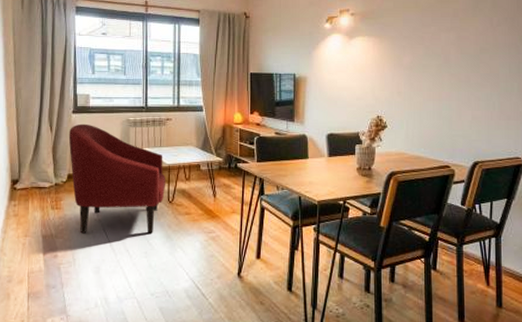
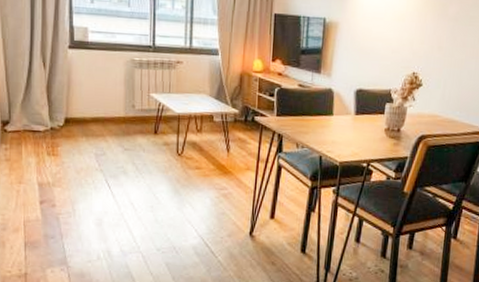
armchair: present [68,123,166,234] -> none [64,61,175,187]

